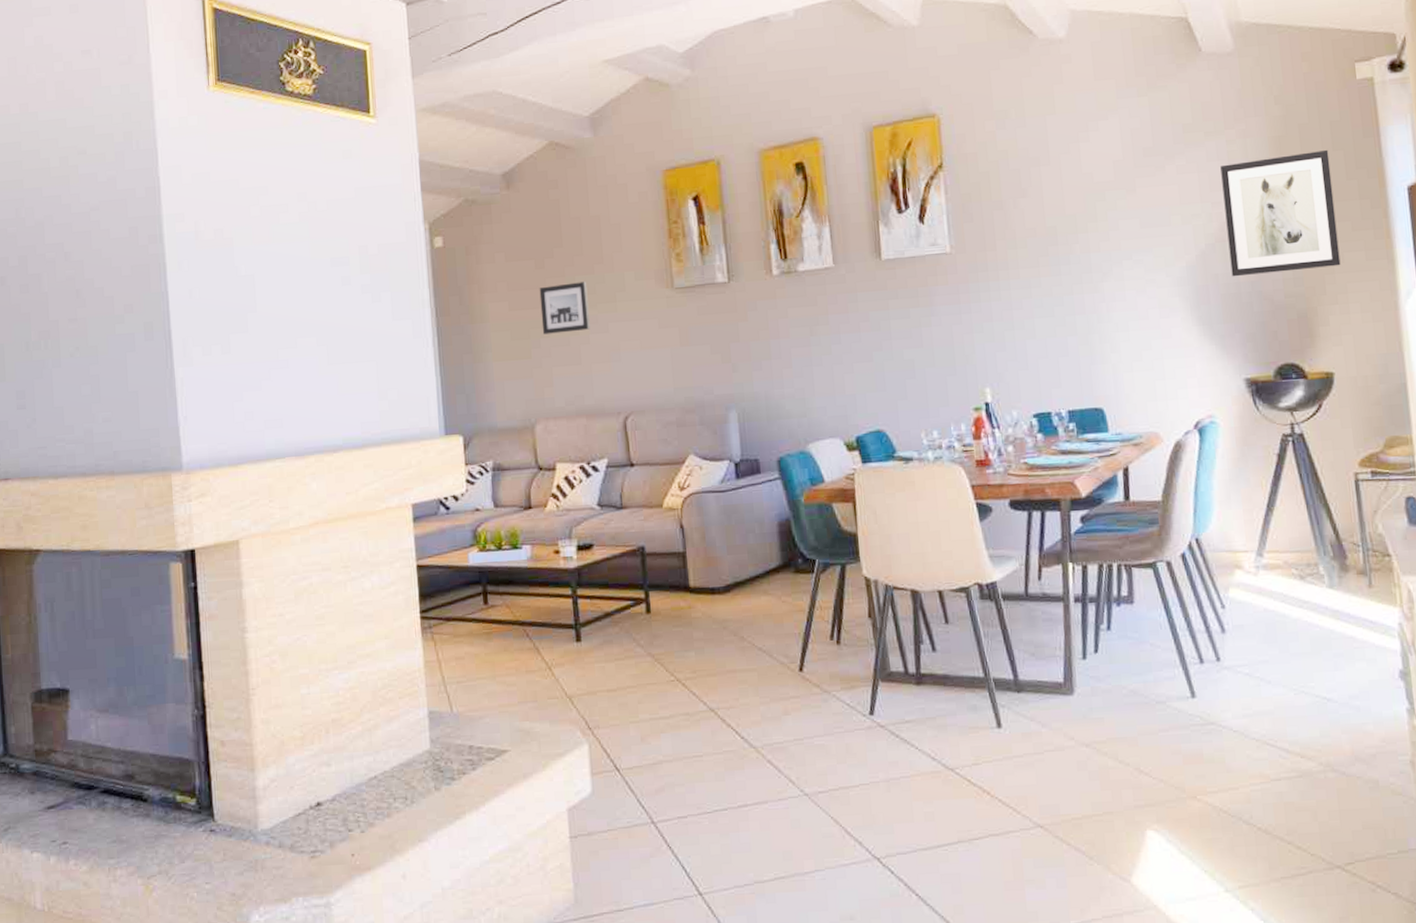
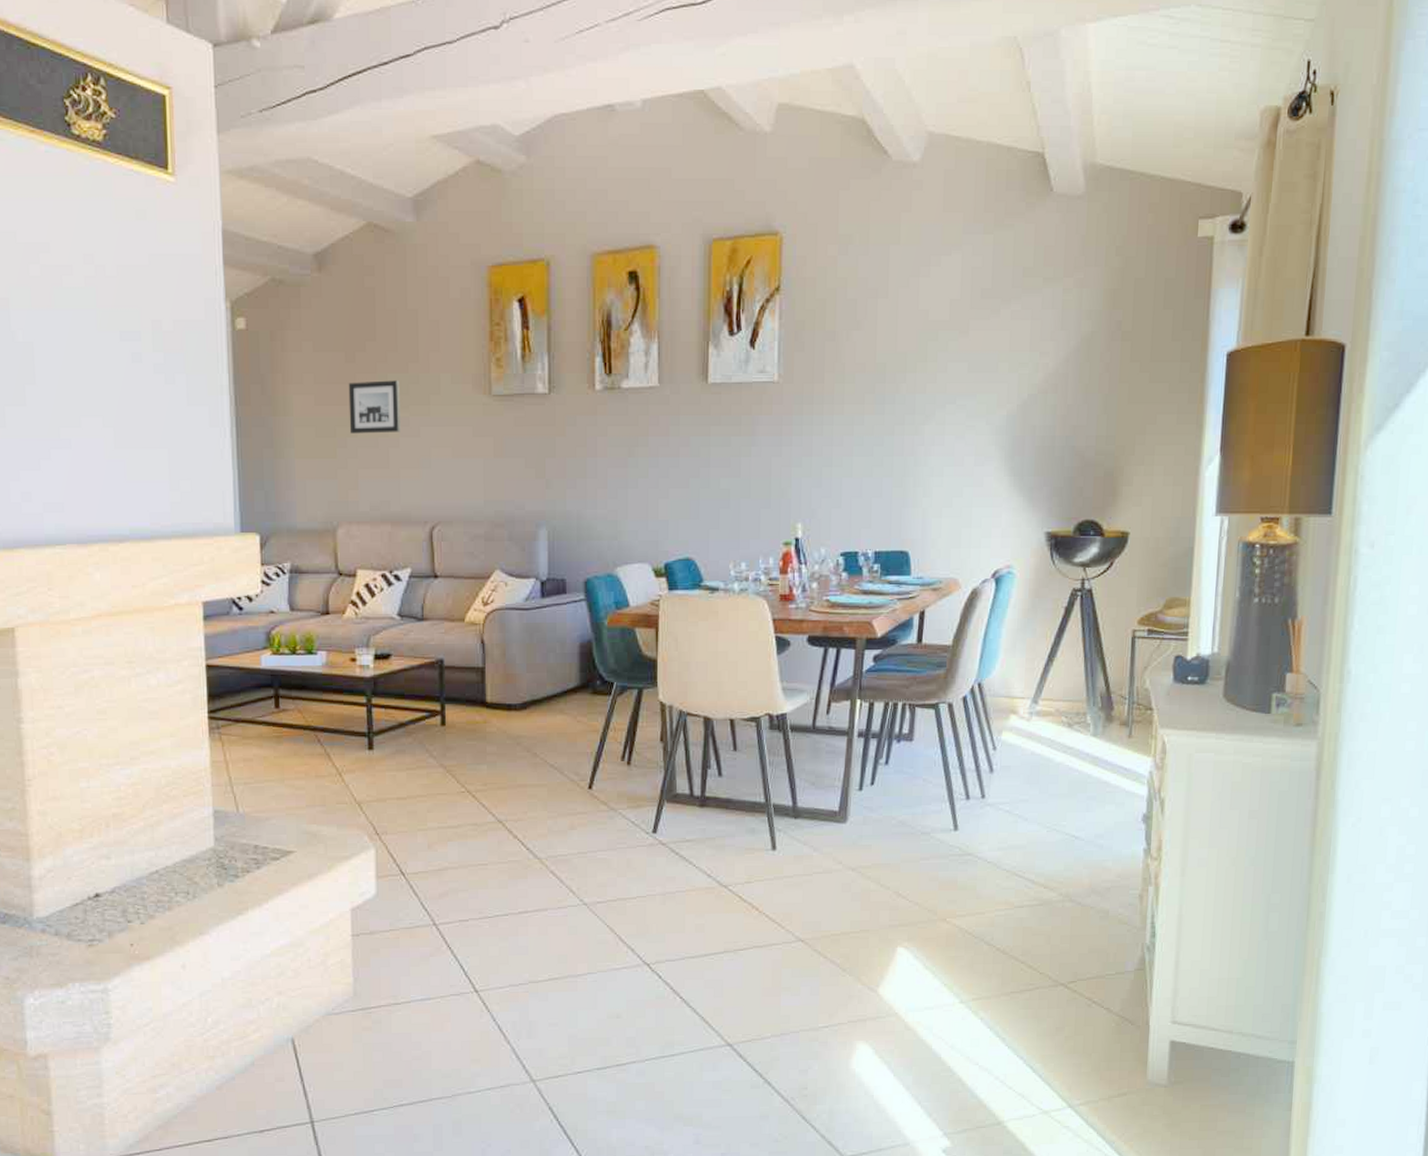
wall art: present [1220,149,1341,277] -> none [1048,307,1159,430]

